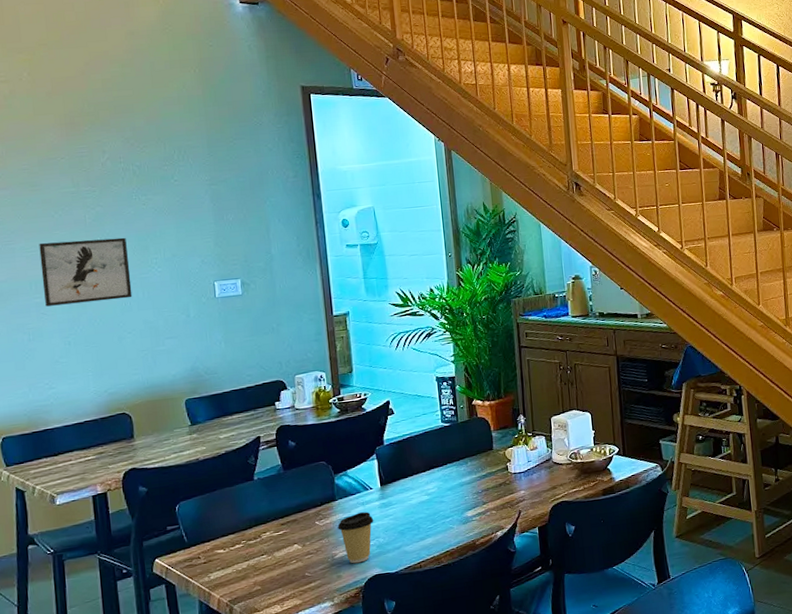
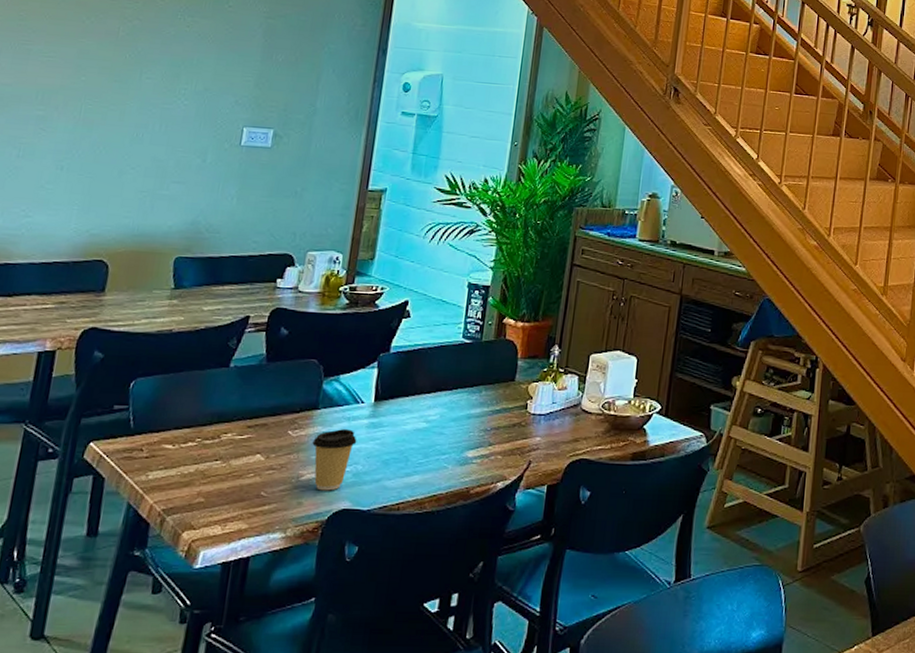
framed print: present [39,237,133,307] -> none [47,48,158,129]

